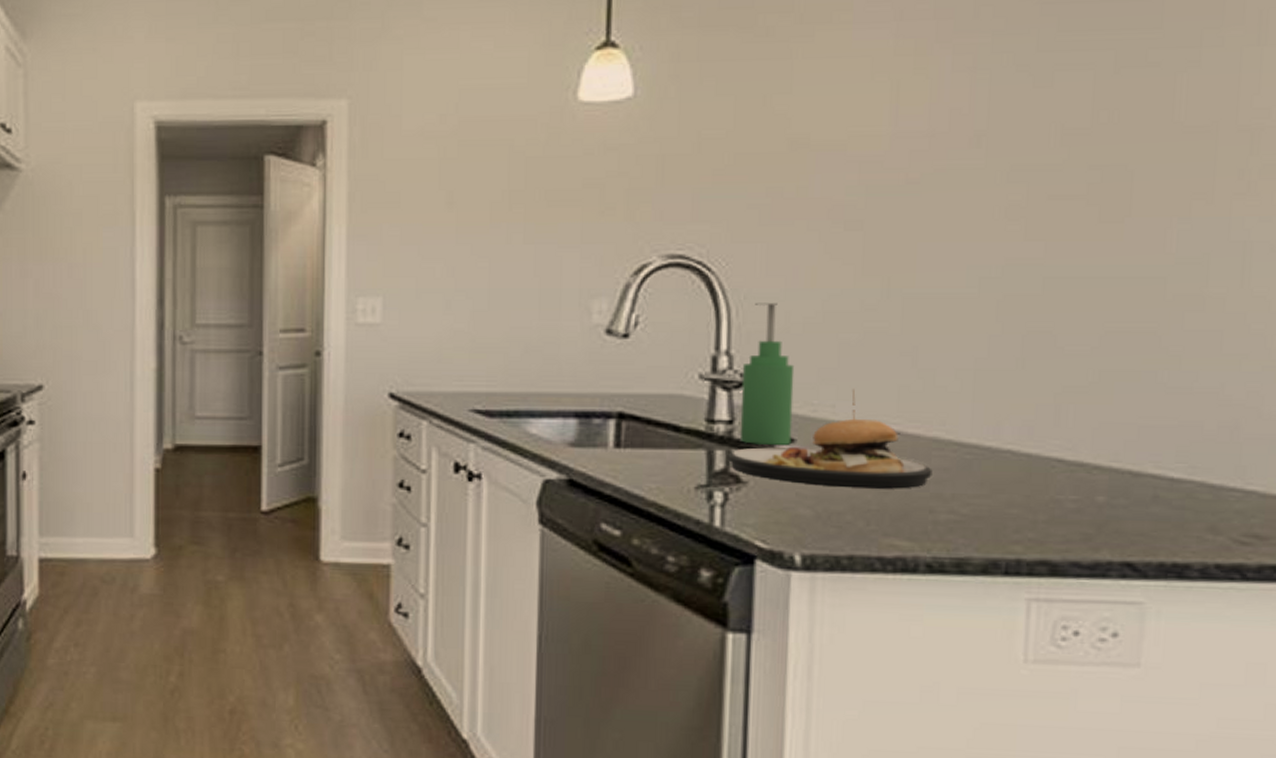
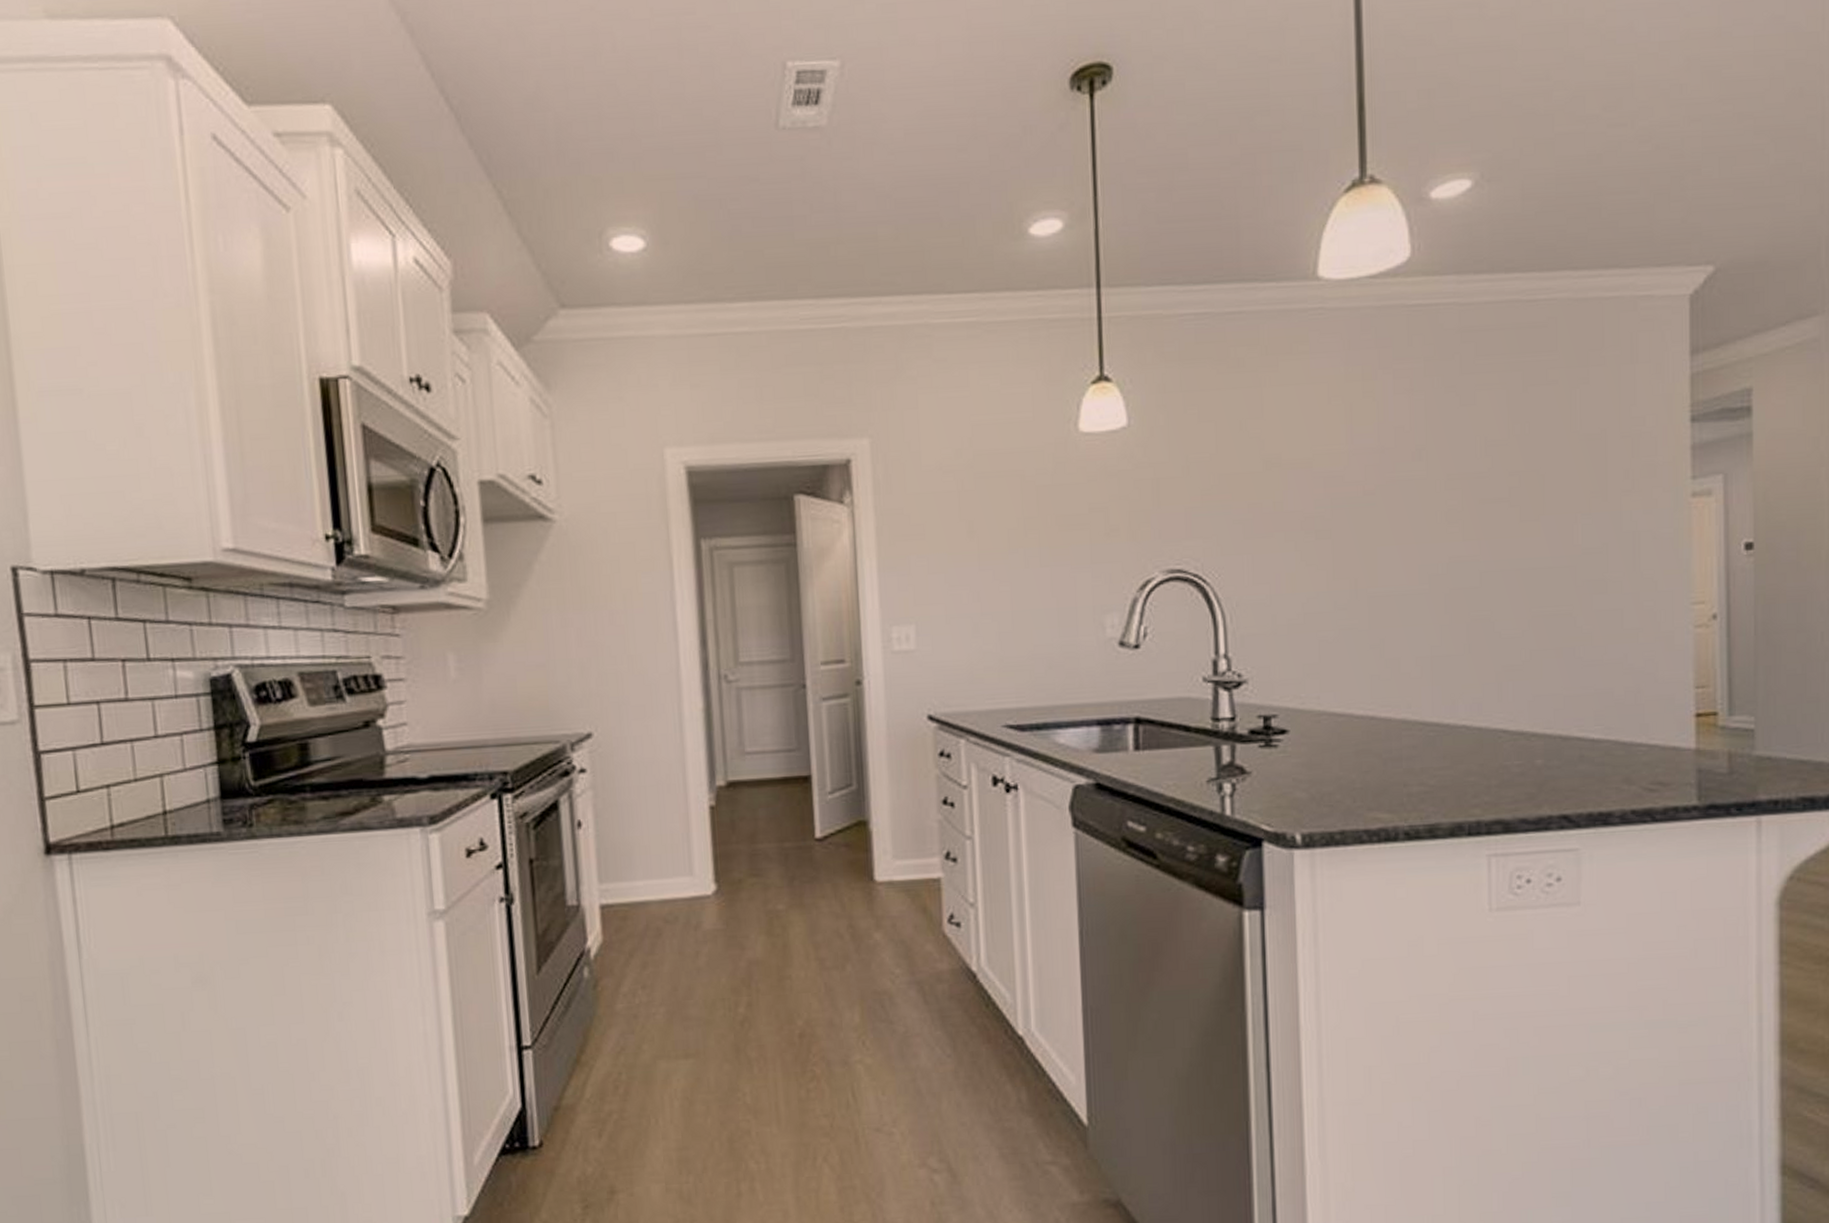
plate: present [727,389,933,488] -> none [1232,681,1404,770]
soap dispenser: present [740,302,795,445] -> none [1239,608,1286,738]

